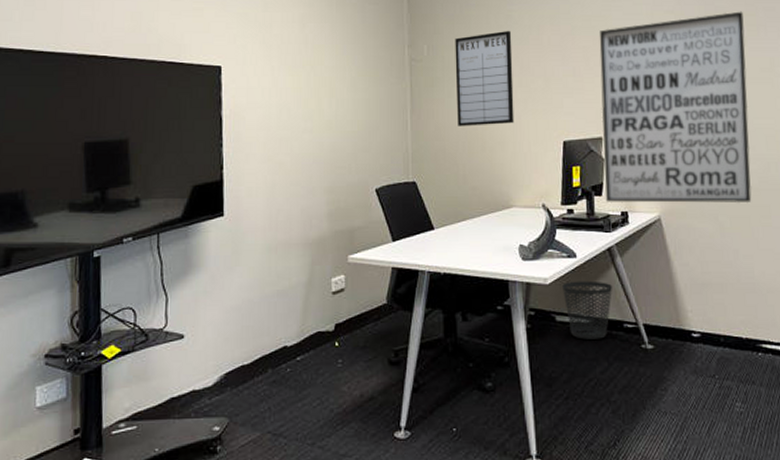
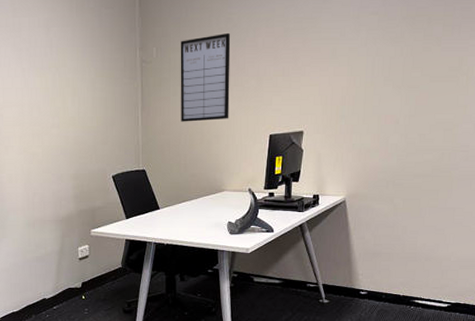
wastebasket: present [562,280,612,340] -> none [260,250,300,295]
wall art: present [599,11,752,204] -> none [301,12,441,188]

